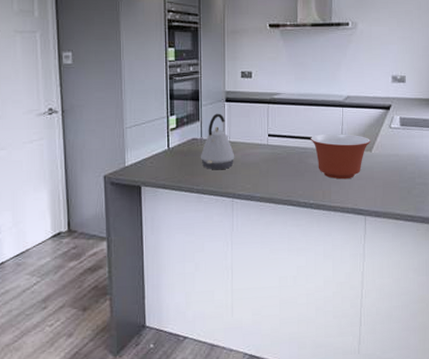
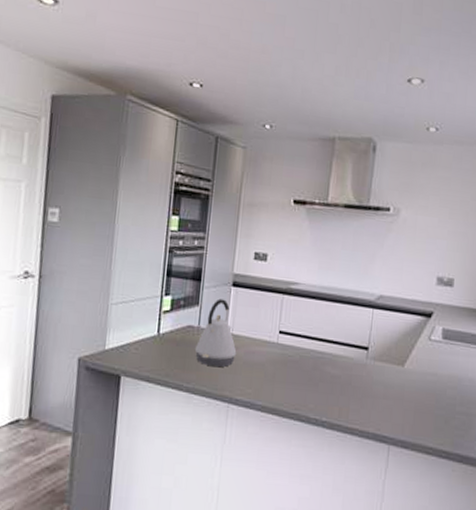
mixing bowl: present [311,134,371,180] -> none [330,338,405,397]

